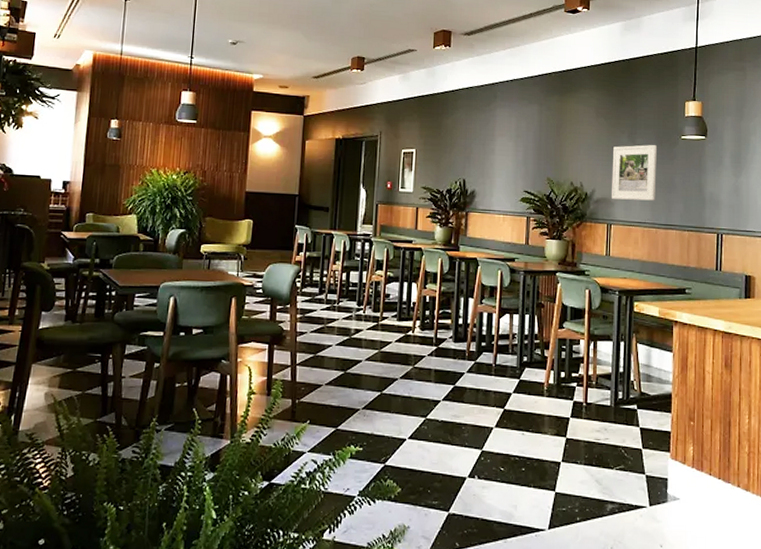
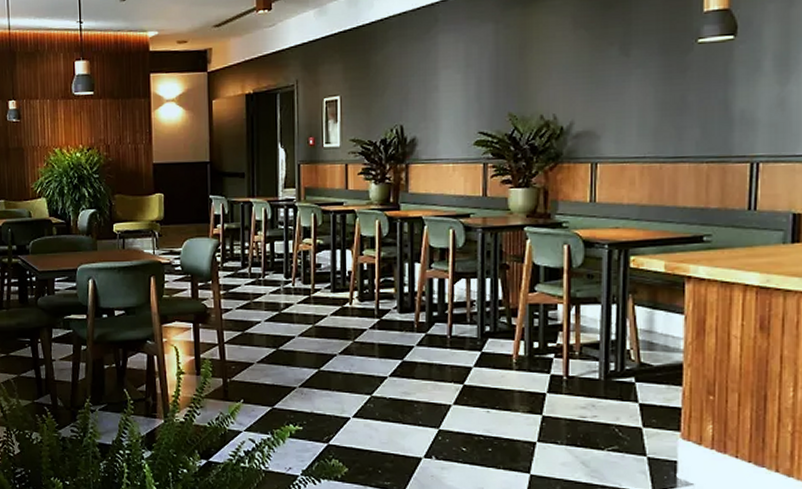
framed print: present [611,145,657,201] -> none [596,56,661,131]

